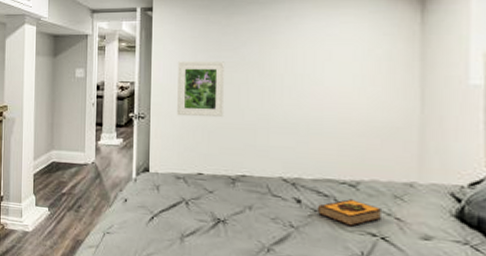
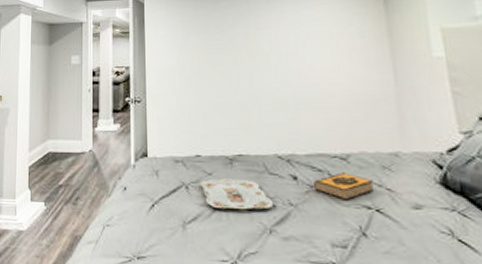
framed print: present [177,61,224,118] -> none [171,43,216,99]
serving tray: none [200,197,274,229] -> present [200,178,274,210]

